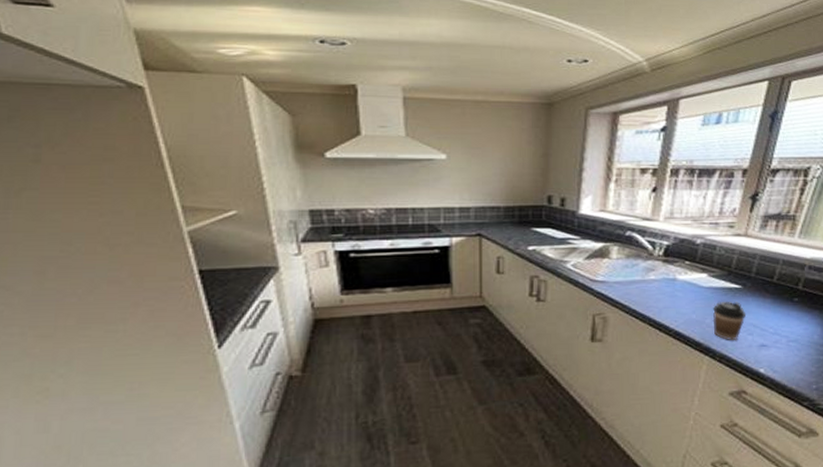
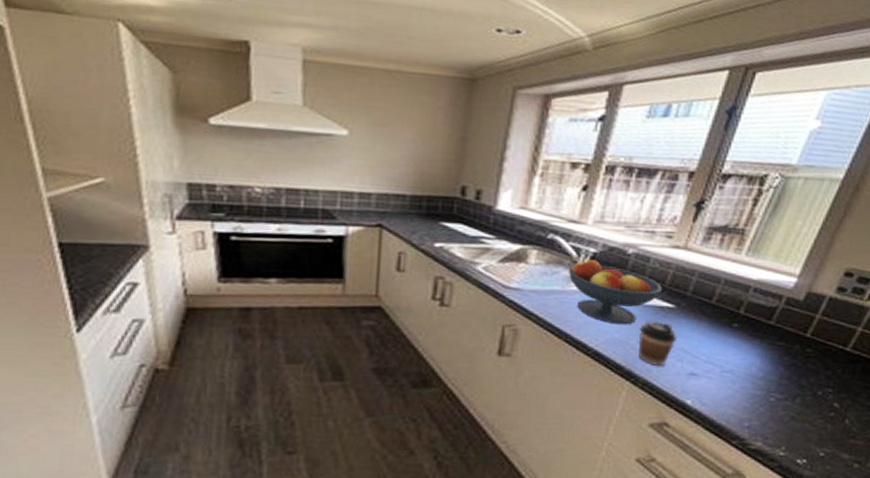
fruit bowl: none [646,251,730,307] -> present [568,259,663,325]

